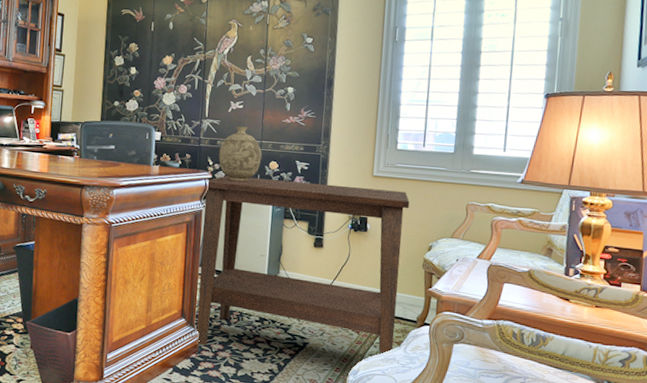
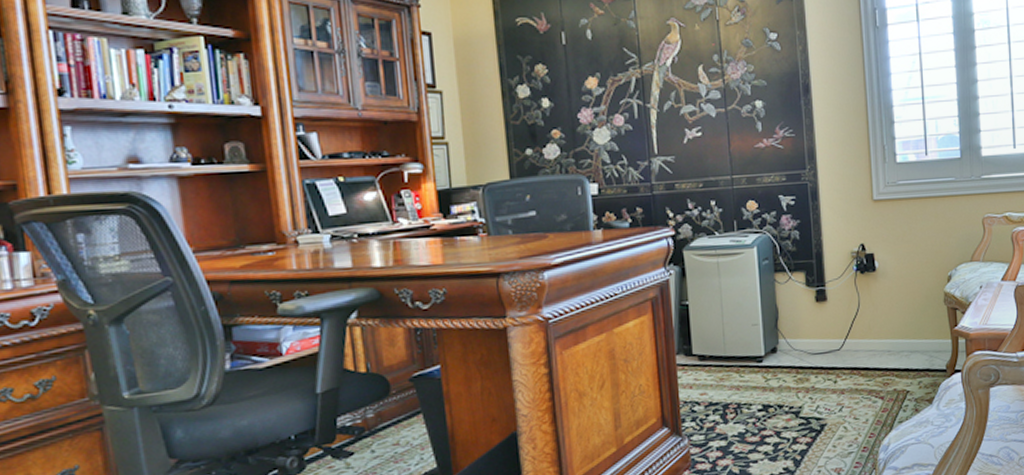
side table: present [196,176,409,354] -> none [670,214,925,457]
decorative vase: present [218,126,262,182] -> none [678,160,736,234]

